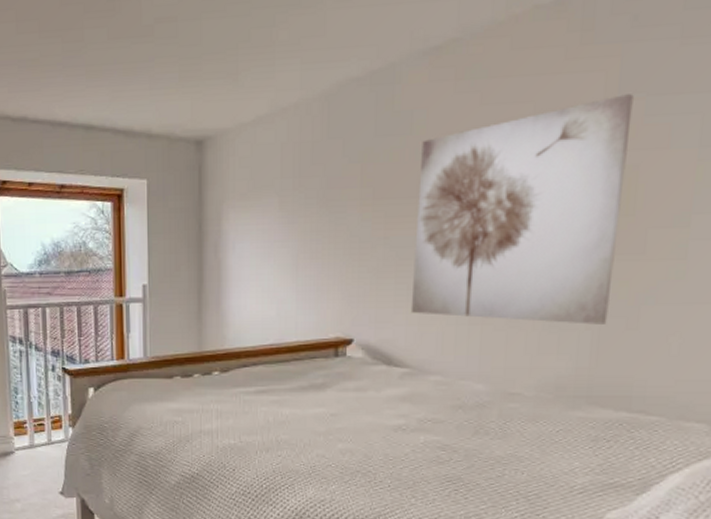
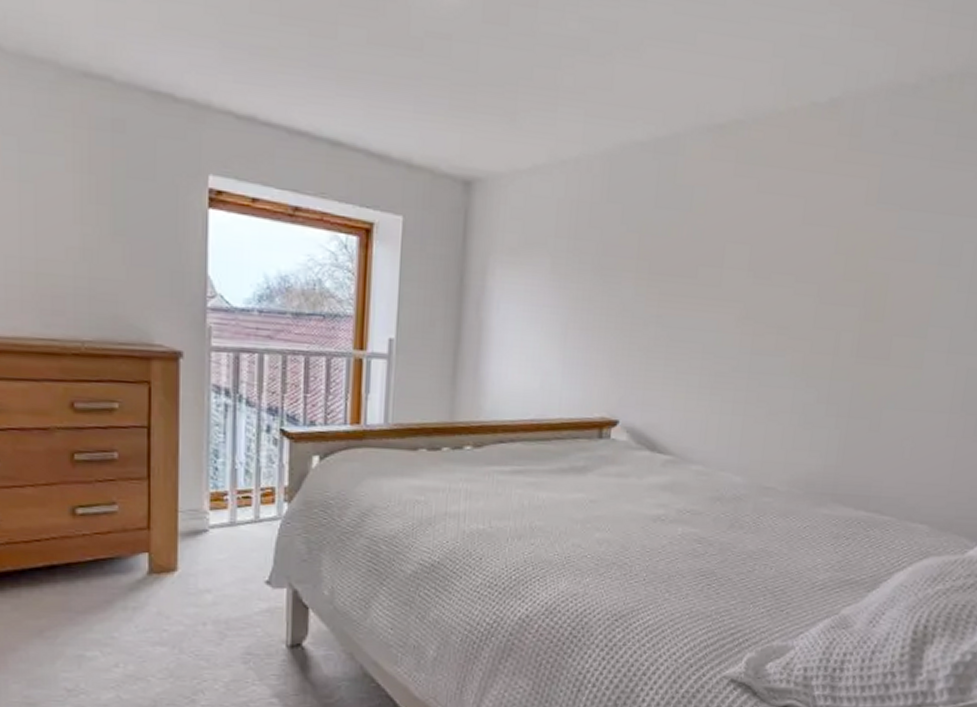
wall art: present [410,94,634,325] -> none [677,204,890,425]

